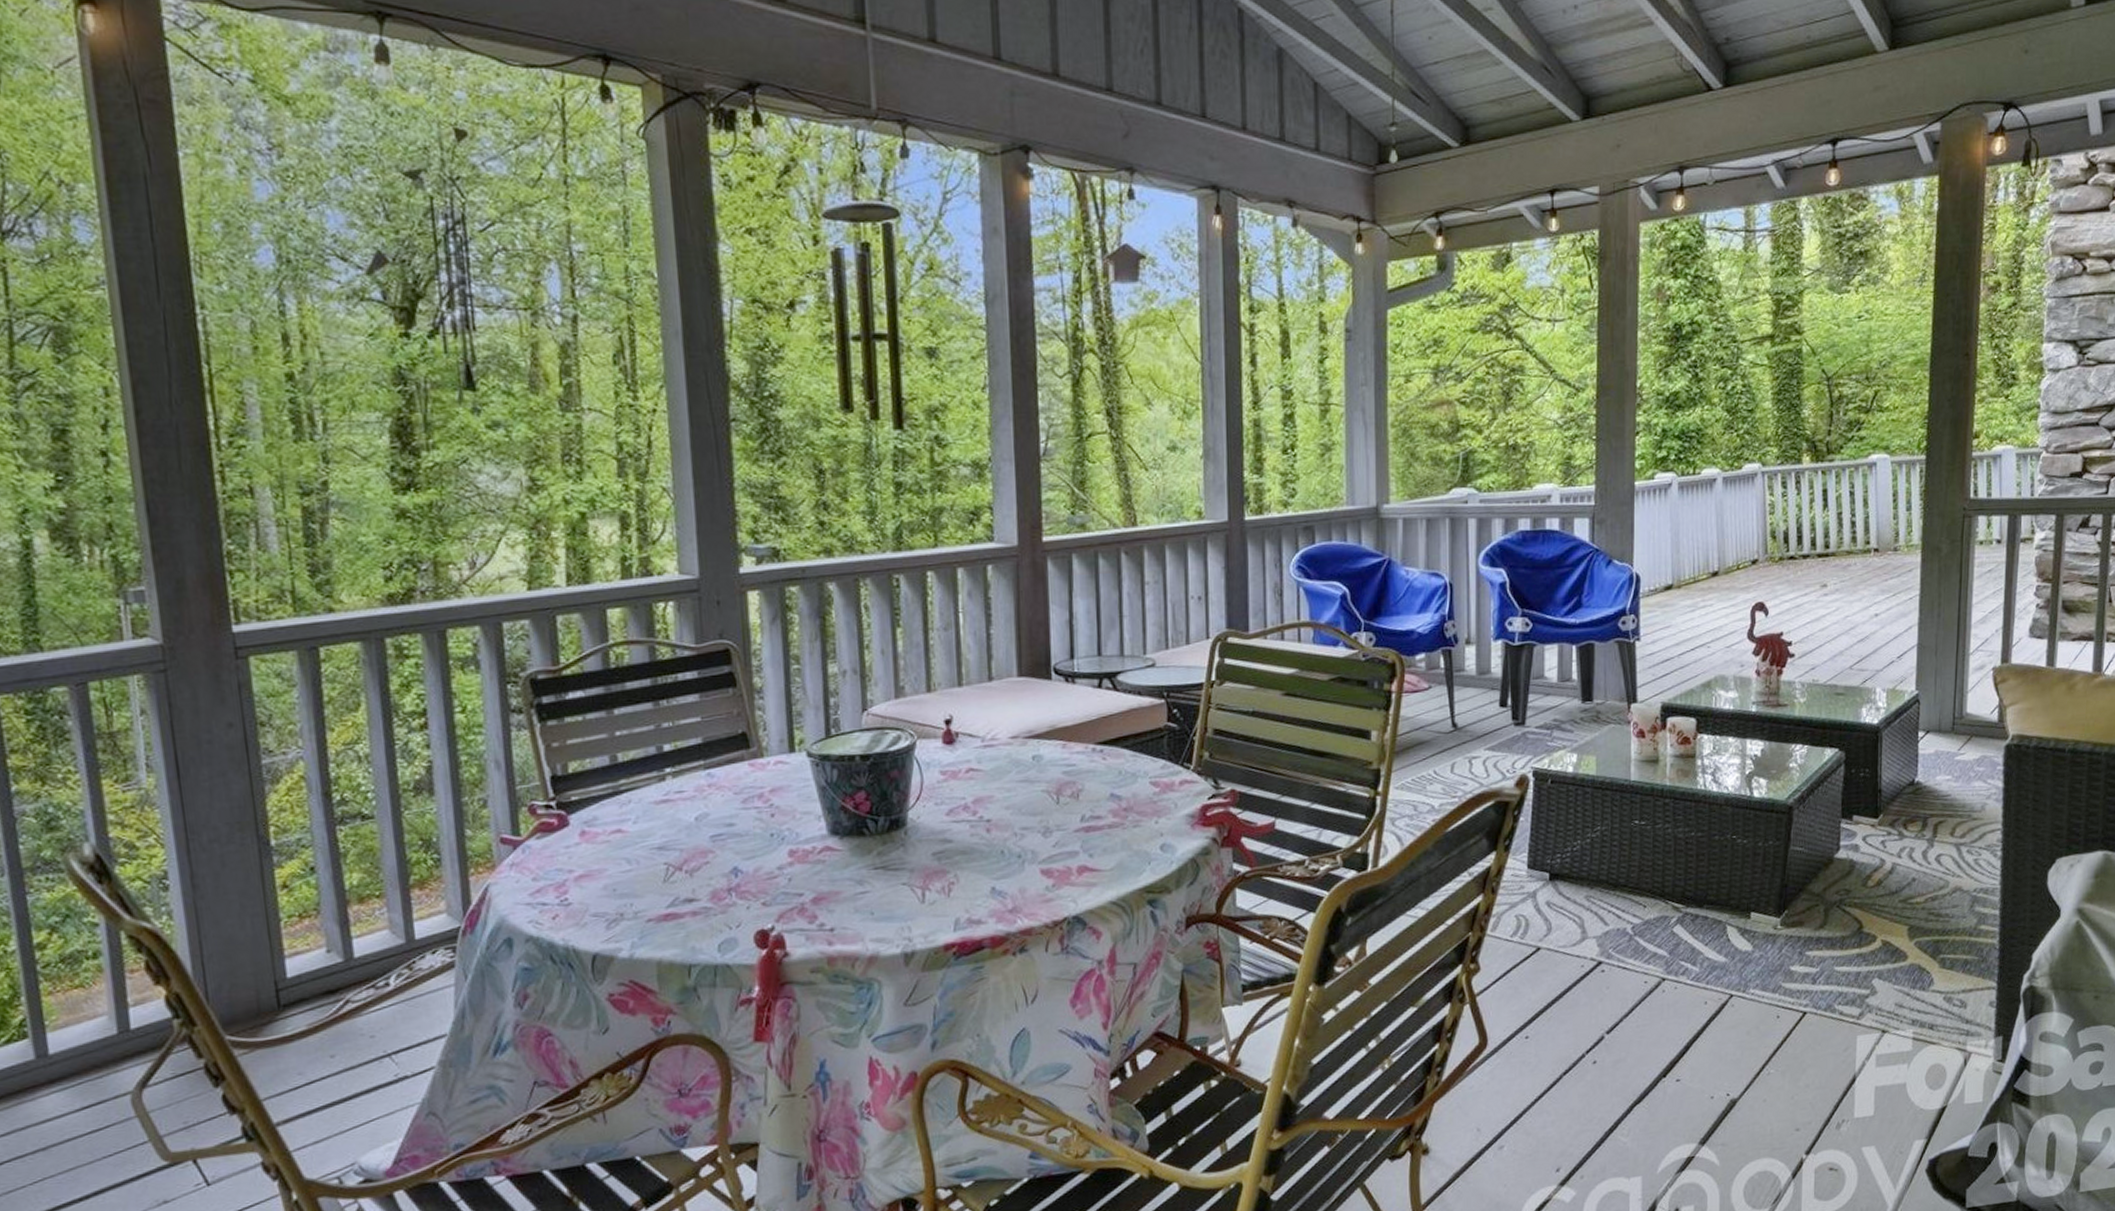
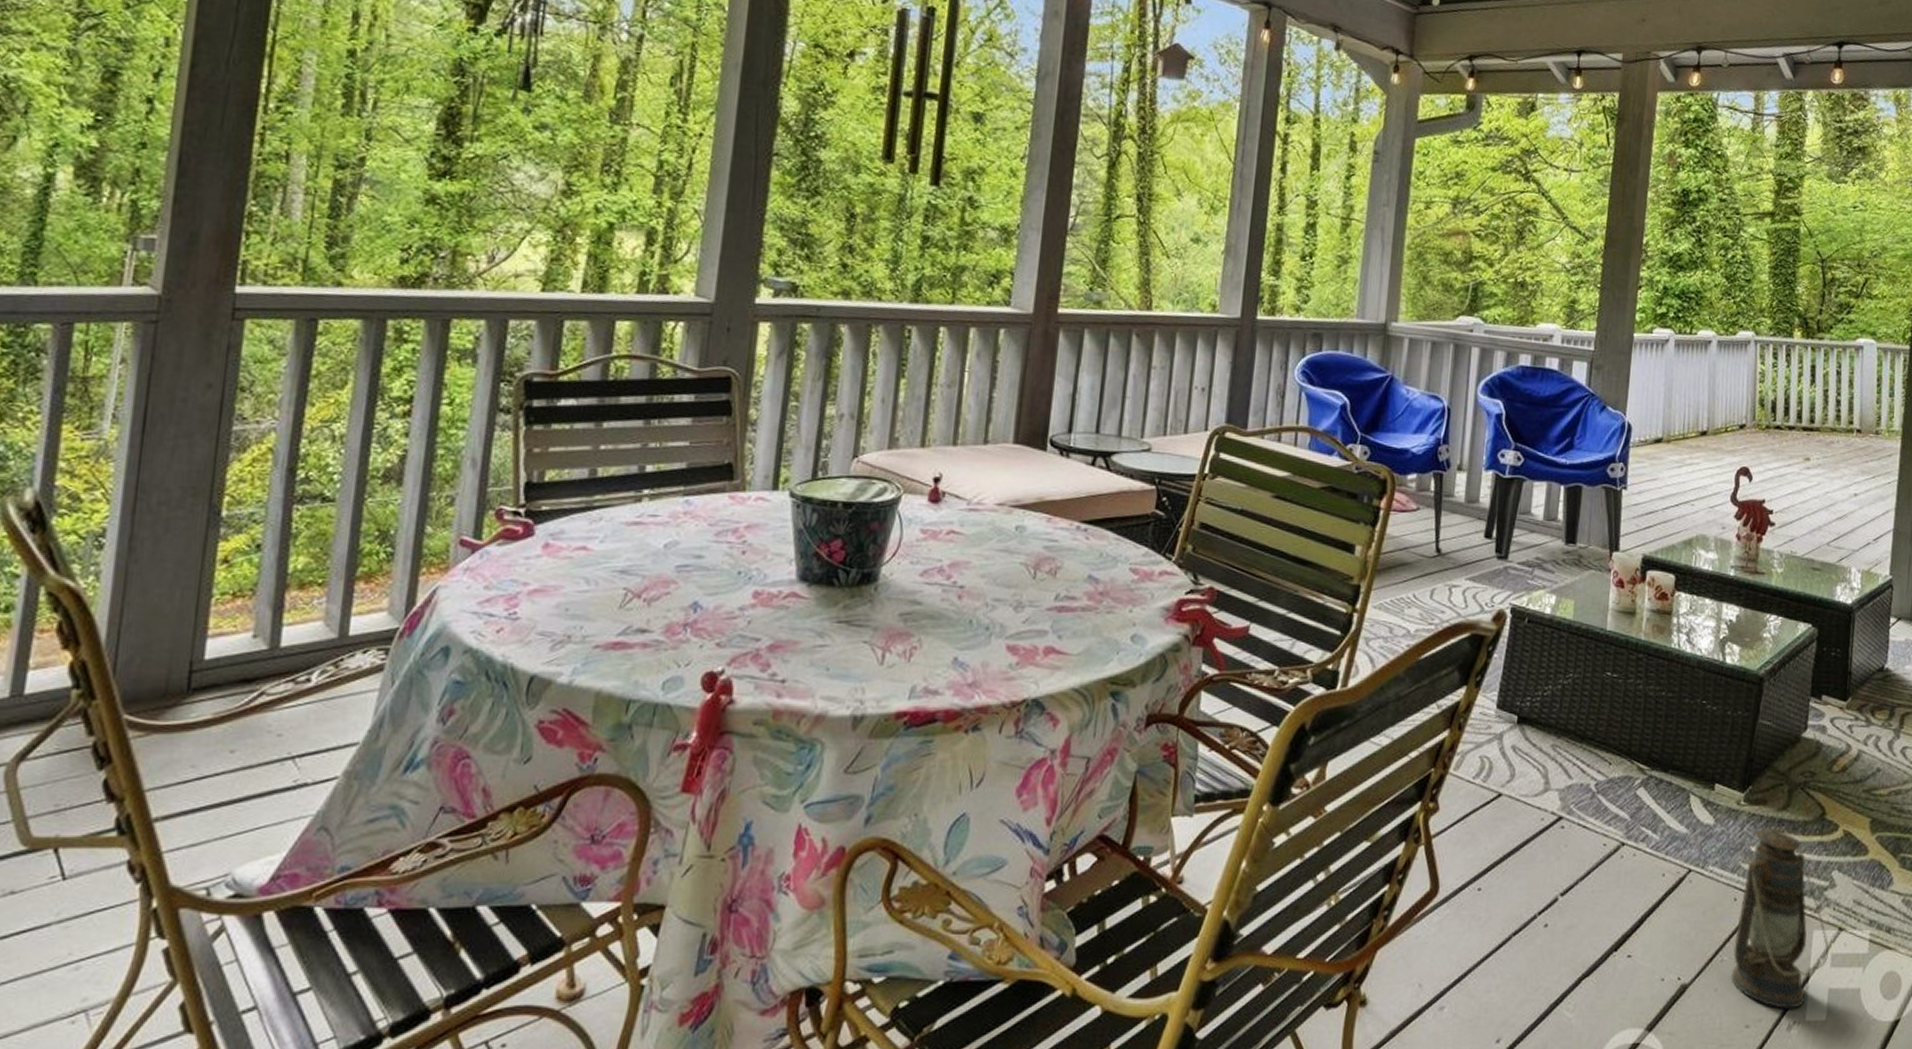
lantern: none [1779,947,1874,1111] -> present [1731,829,1830,1010]

